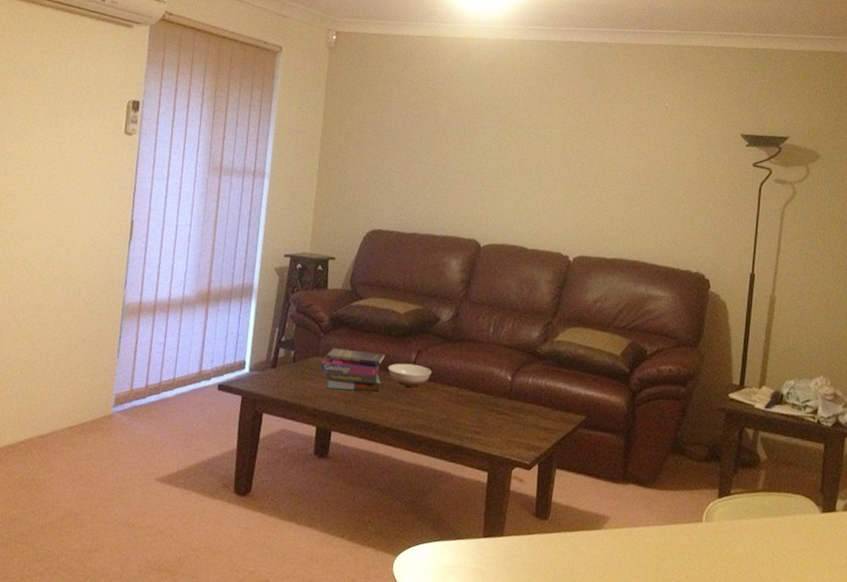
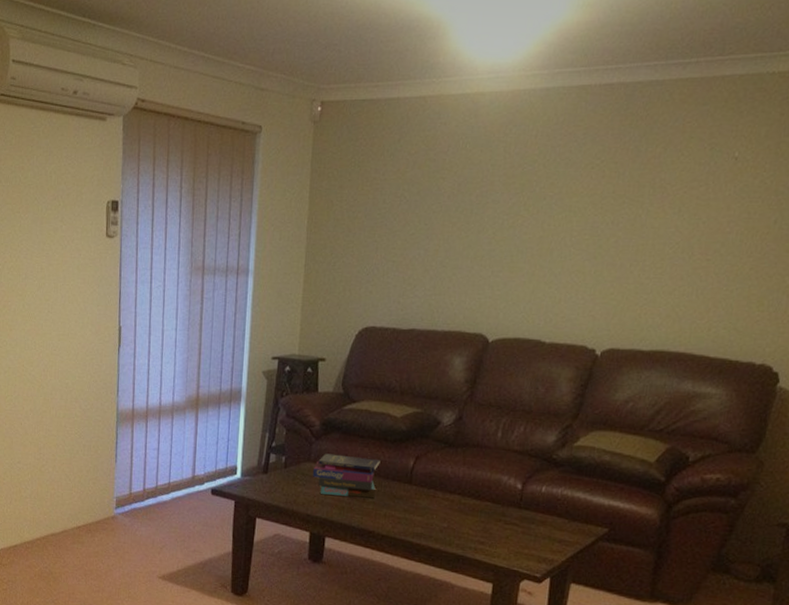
bowl: present [387,363,433,387] -> none [383,469,432,494]

